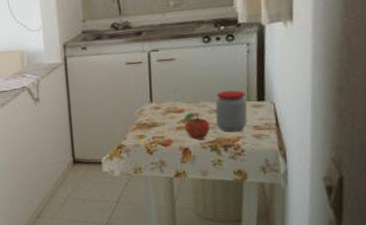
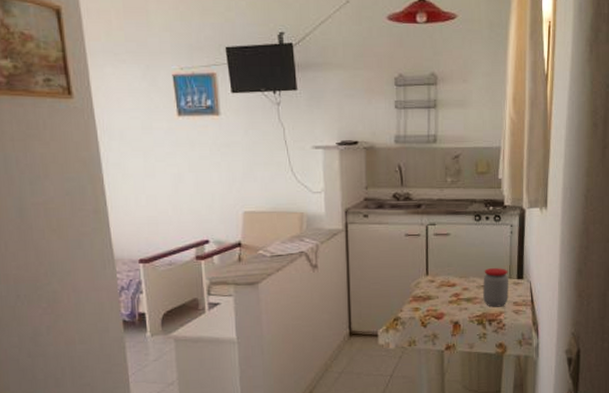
fruit: present [183,113,210,140] -> none [455,287,478,314]

